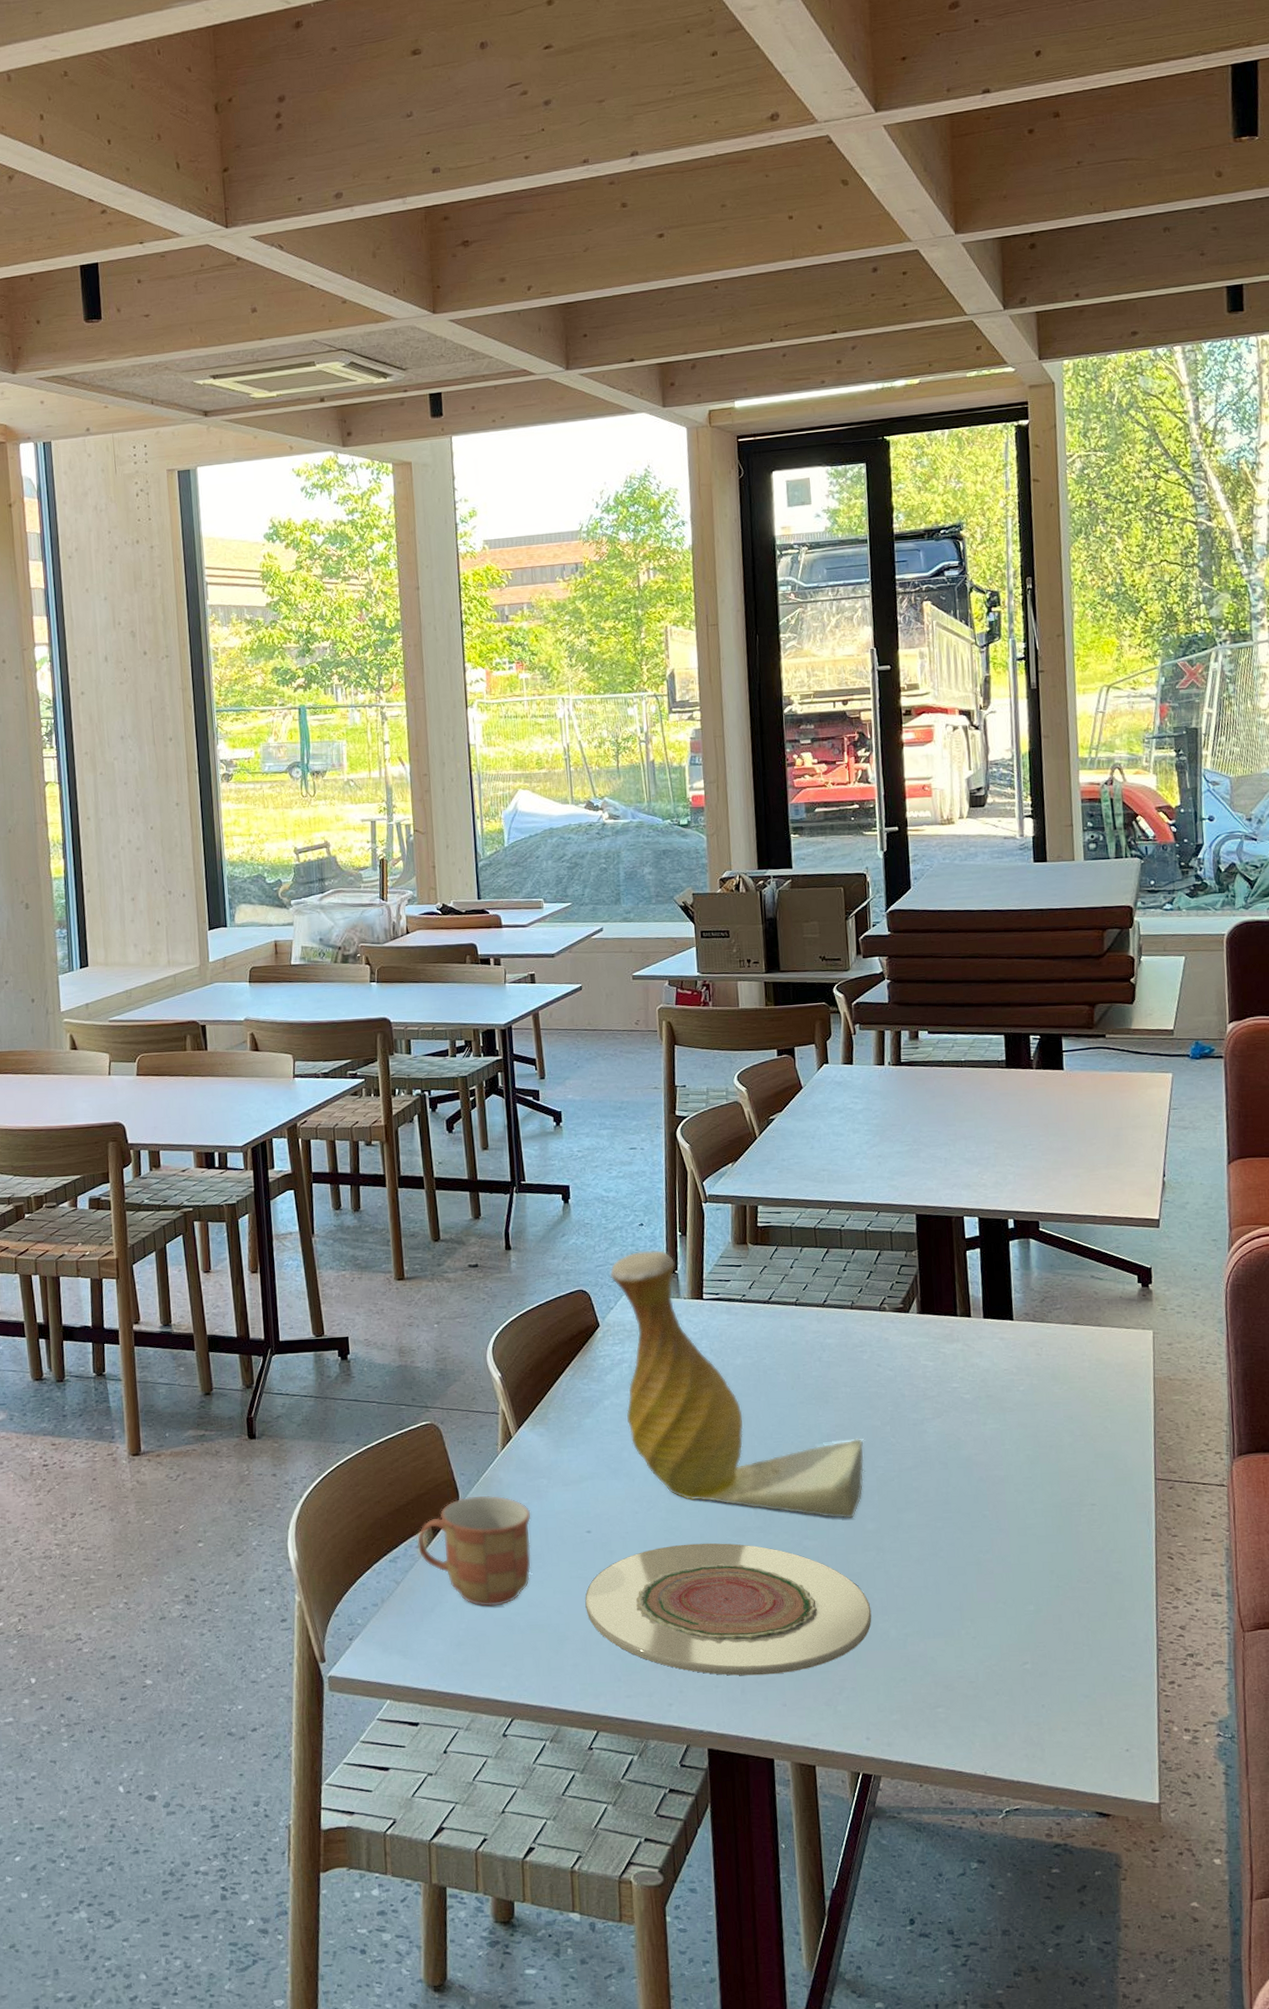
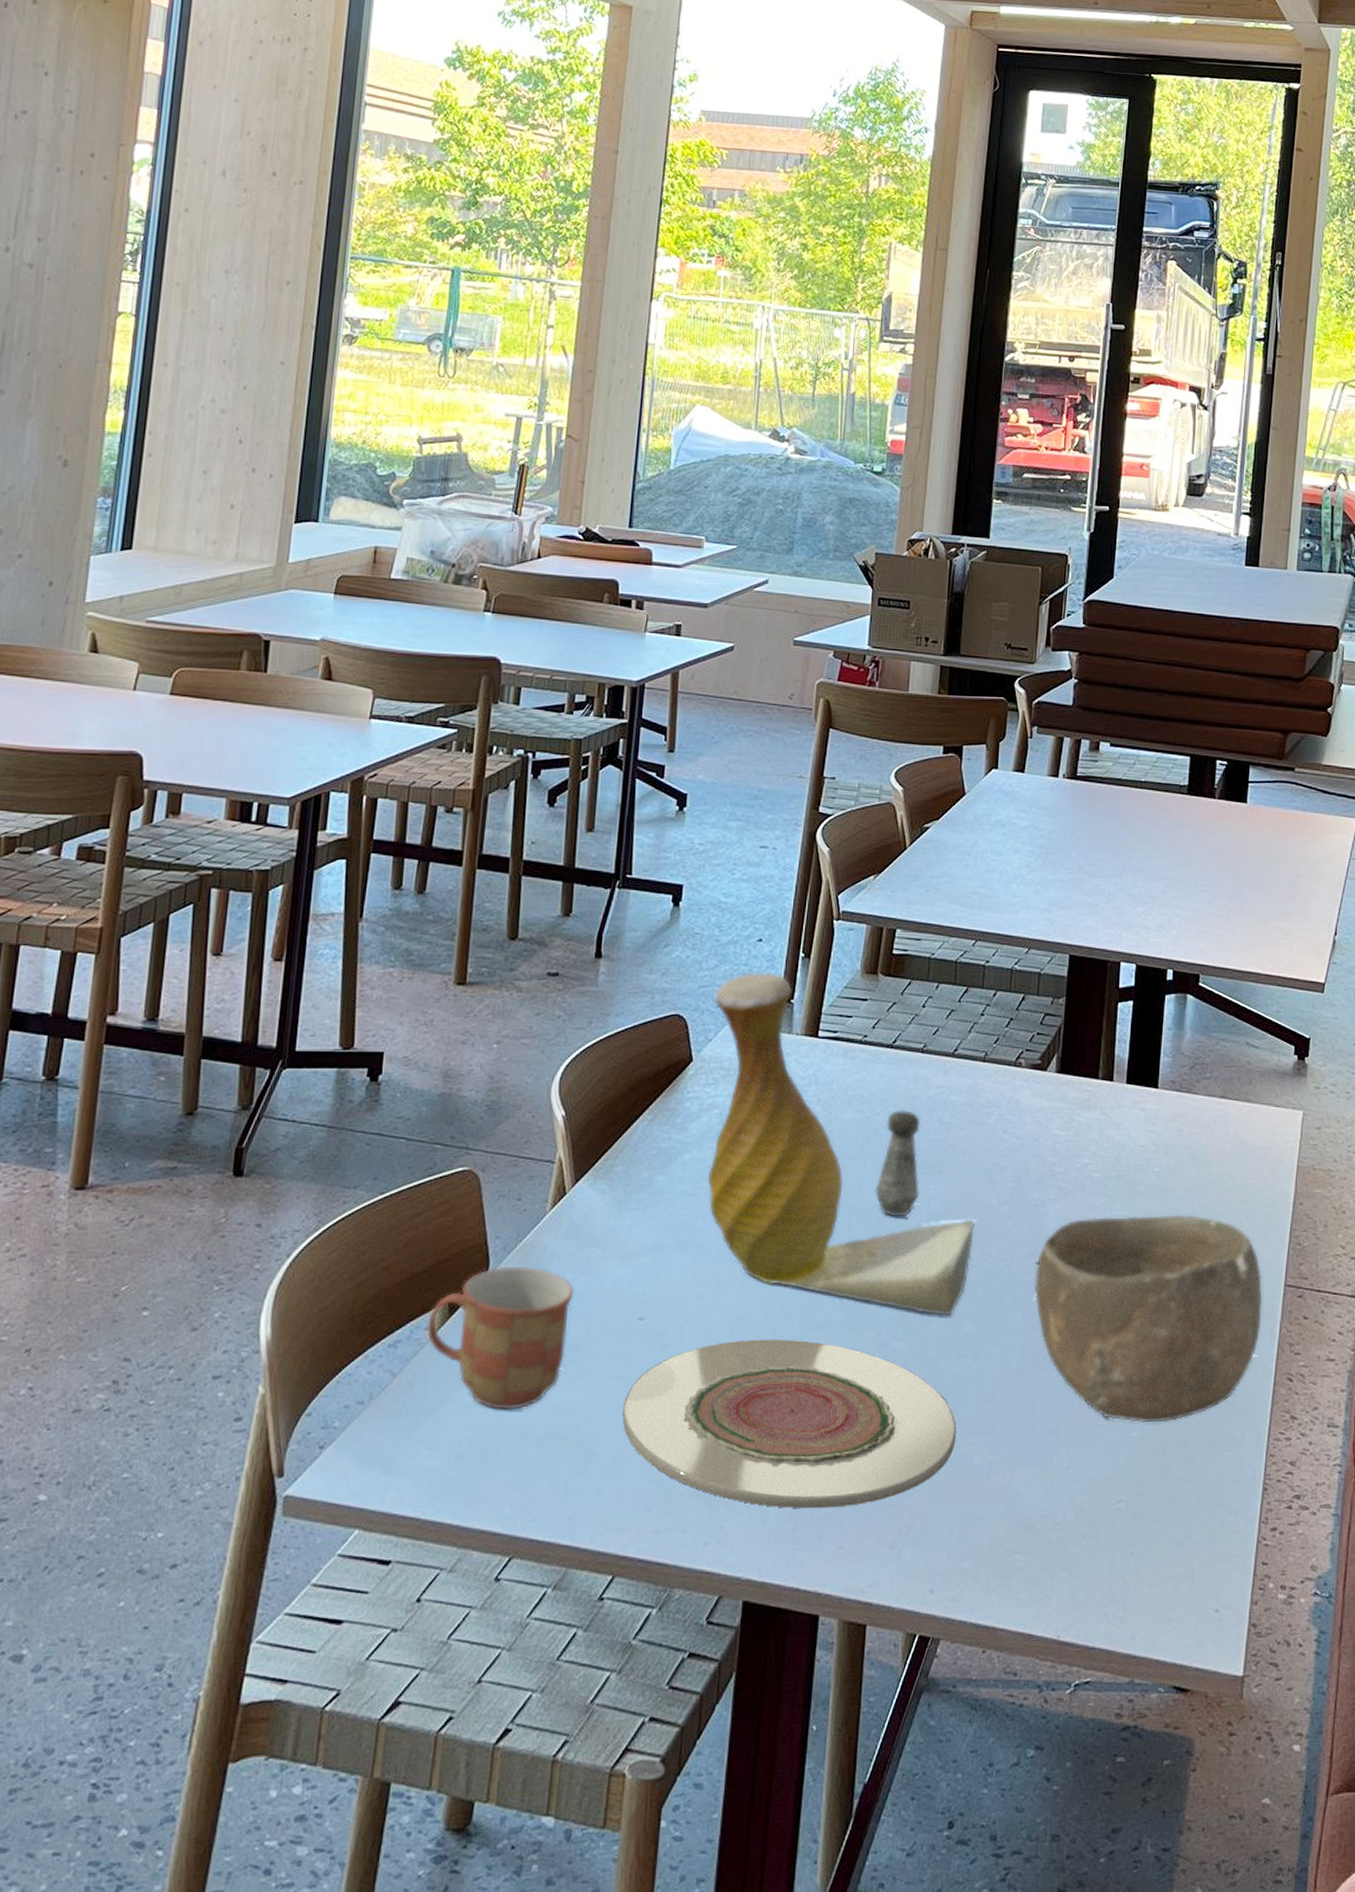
salt shaker: none [771,1353,811,1441] -> present [875,1109,921,1217]
bowl: none [922,1424,1138,1598] -> present [1034,1214,1263,1422]

